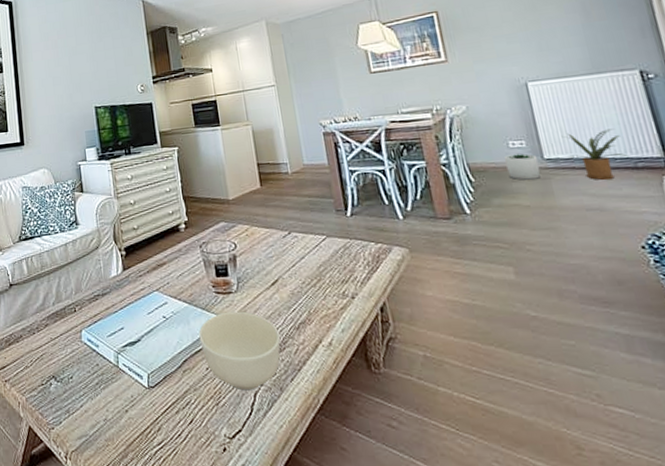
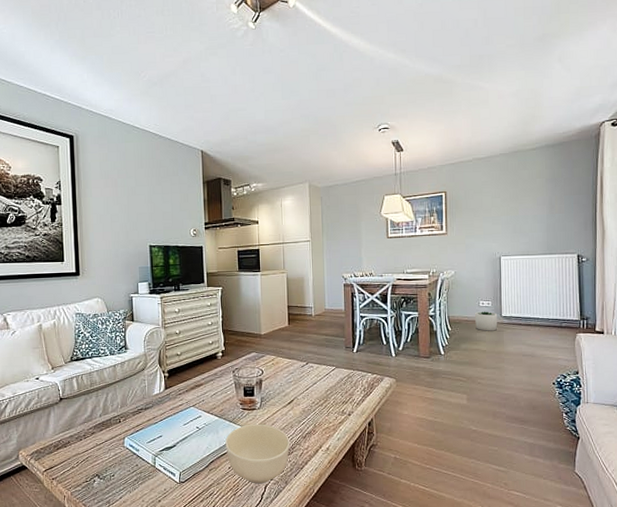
house plant: present [563,128,629,180] -> none [518,297,558,334]

